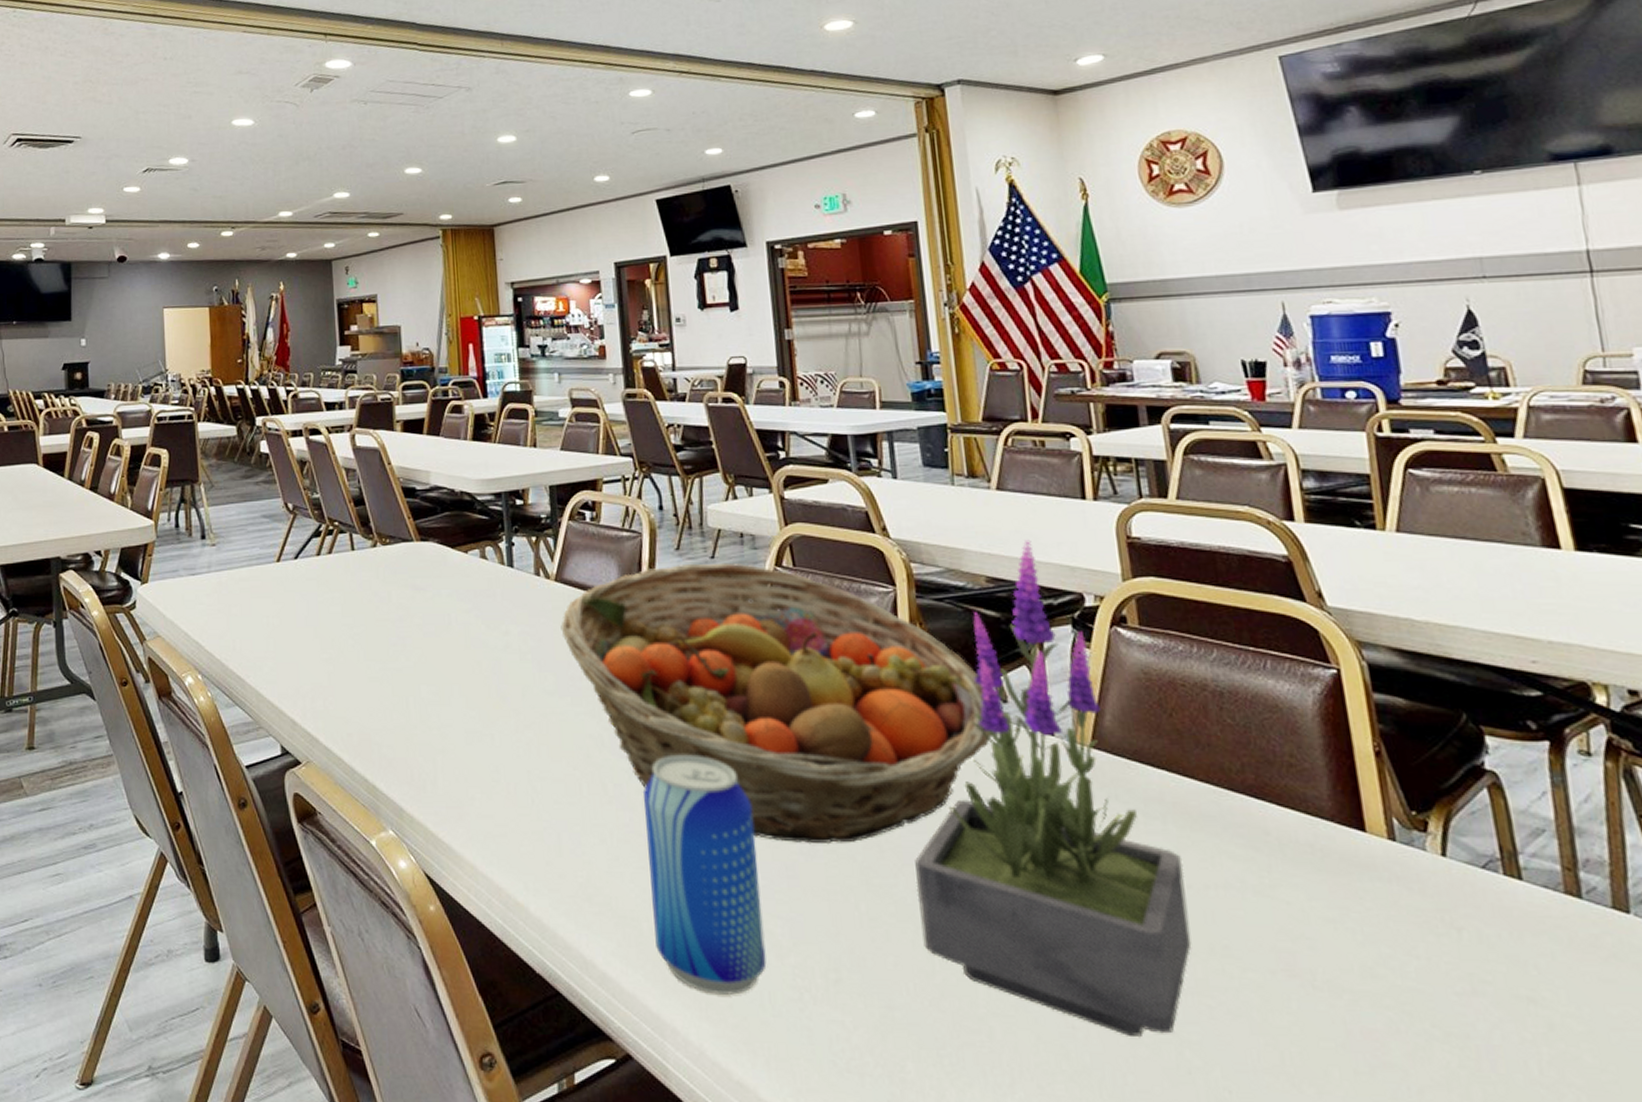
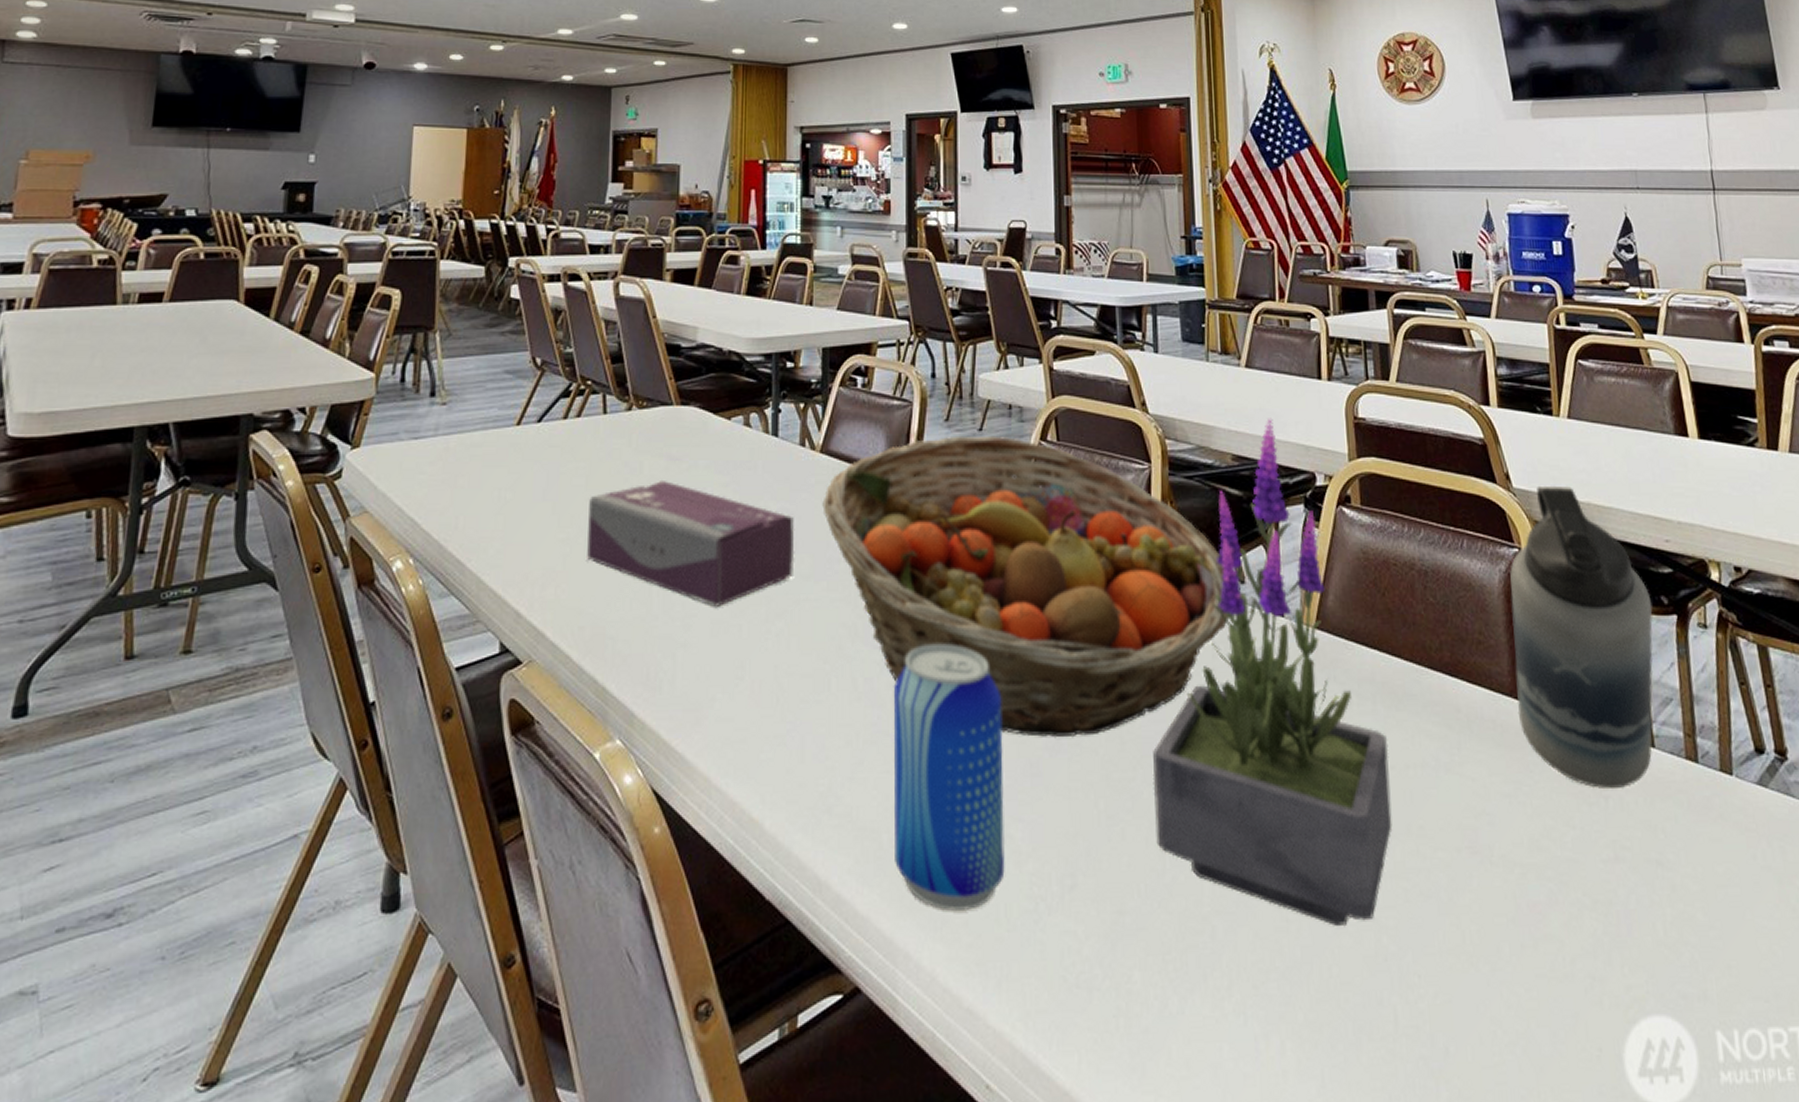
tissue box: none [346,608,539,718] -> present [587,481,795,607]
water bottle: none [1326,603,1520,922] -> present [1510,485,1654,790]

